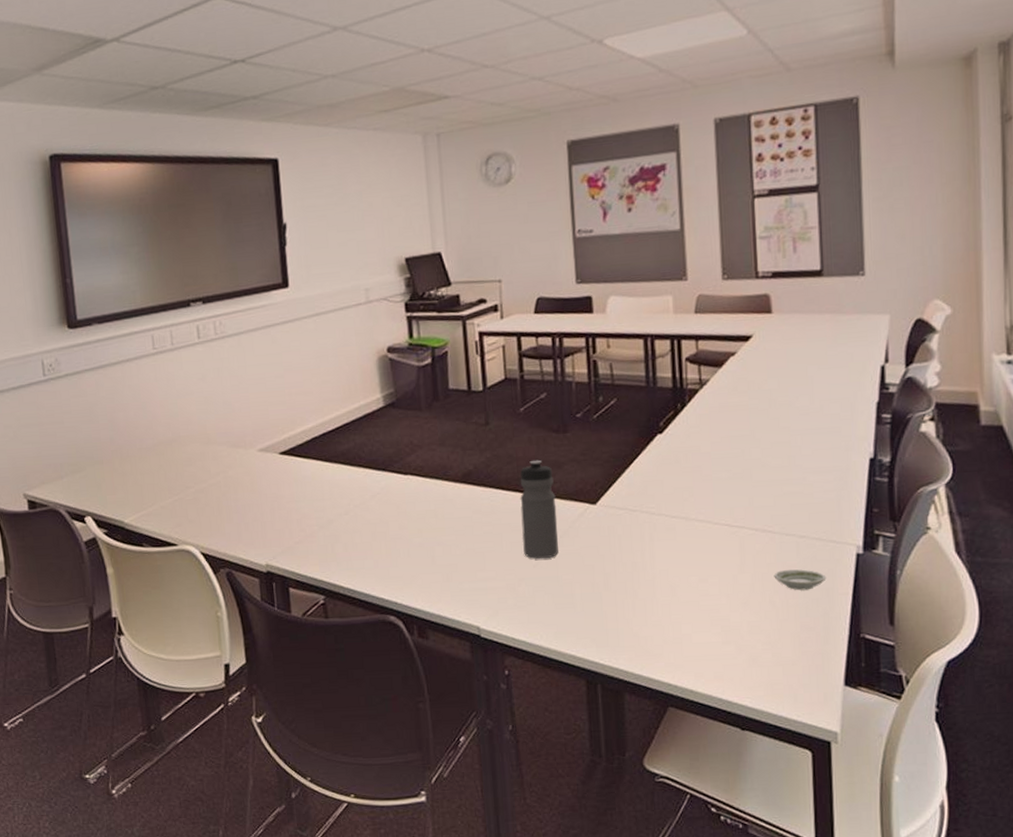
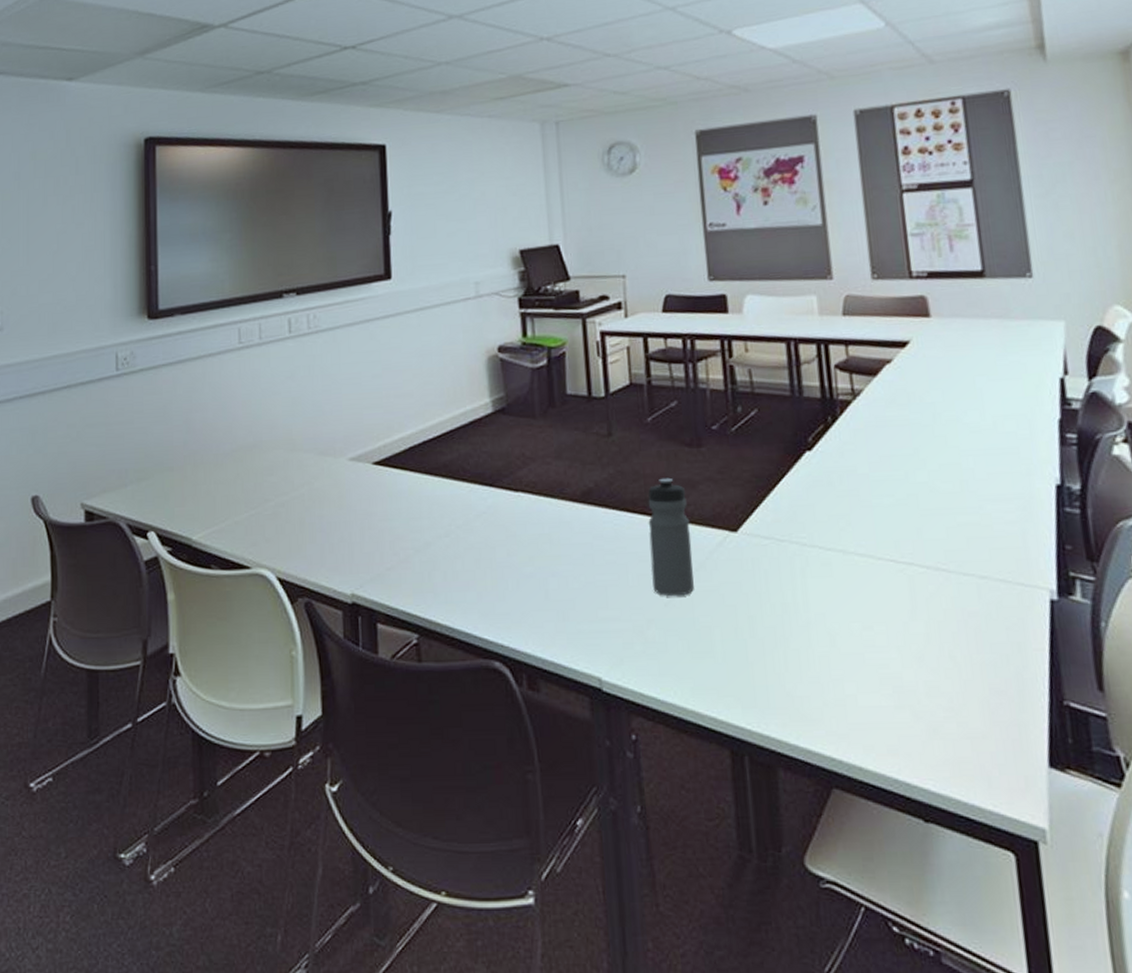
saucer: present [774,569,827,591] -> none [952,617,1017,644]

